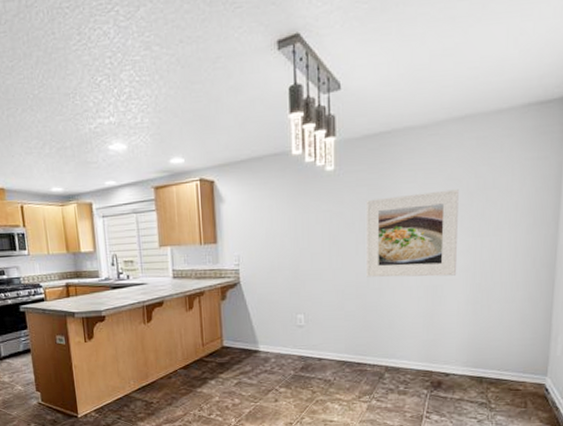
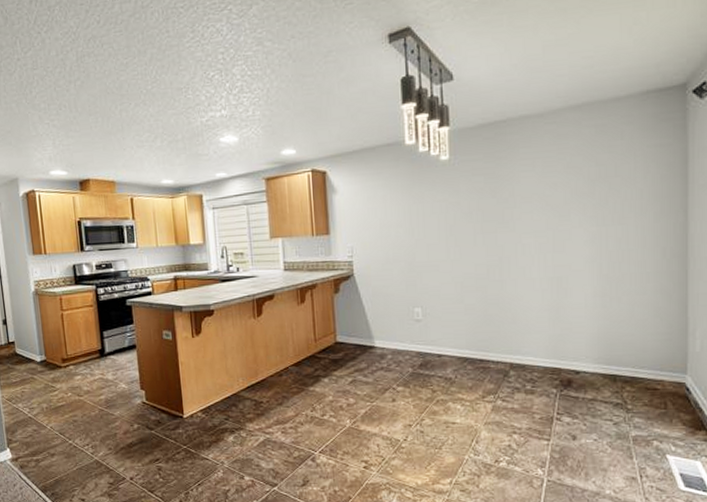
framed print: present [365,189,459,278] -> none [482,177,582,269]

